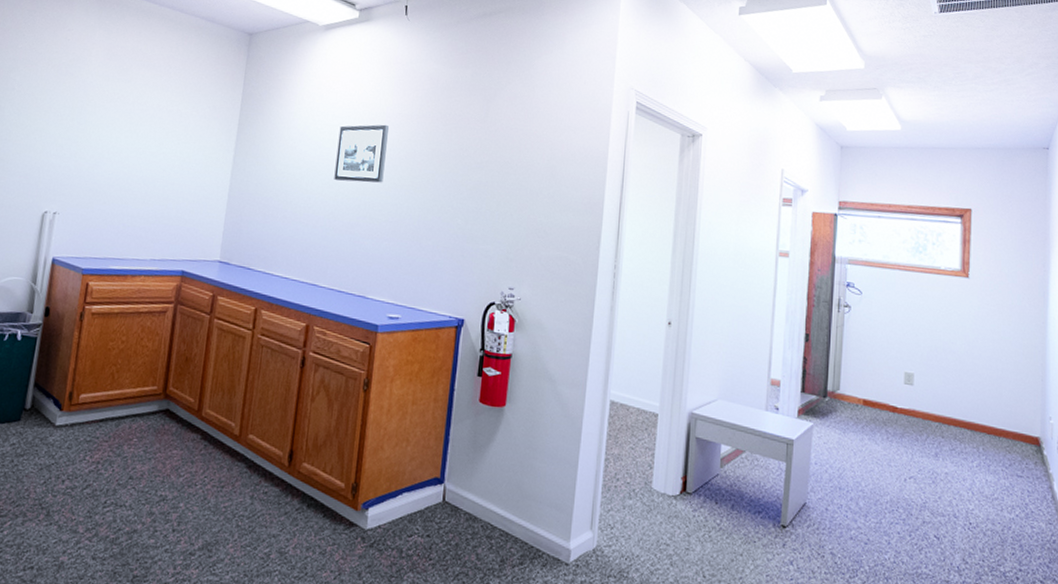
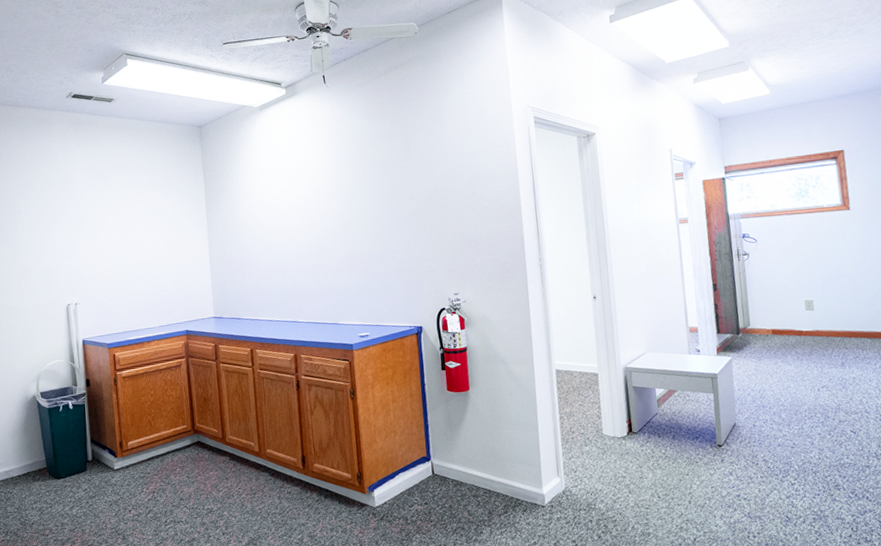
picture frame: present [334,124,390,183] -> none [289,179,333,233]

